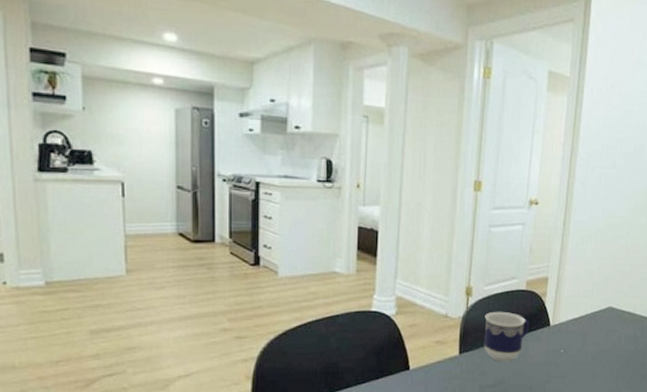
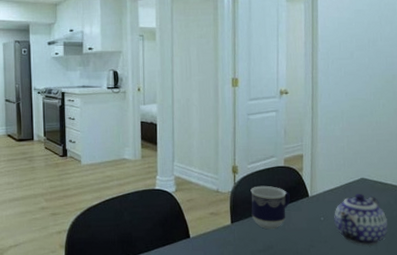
teapot: none [575,323,631,382] -> present [334,193,388,246]

